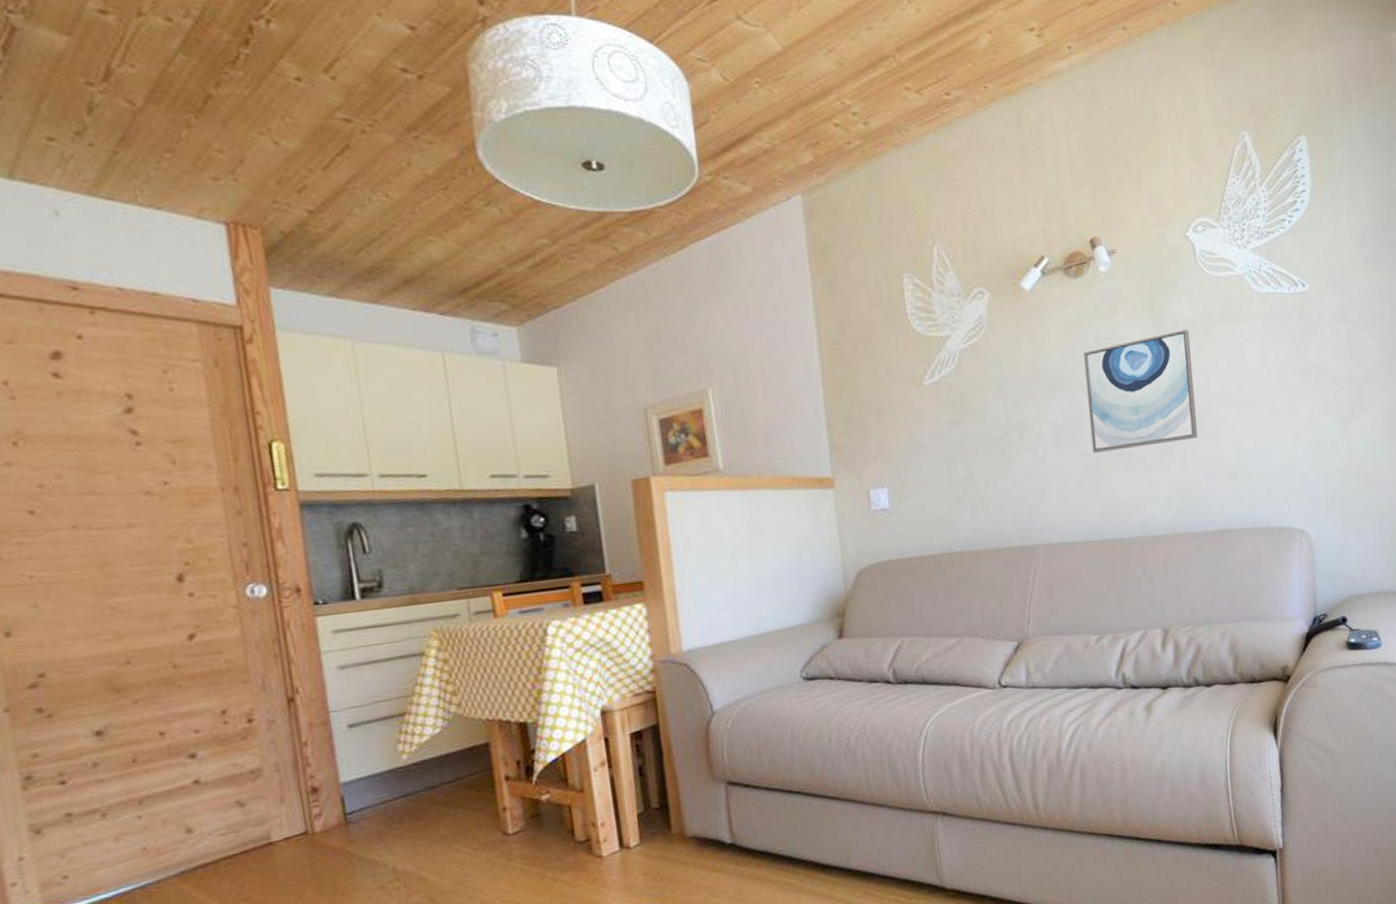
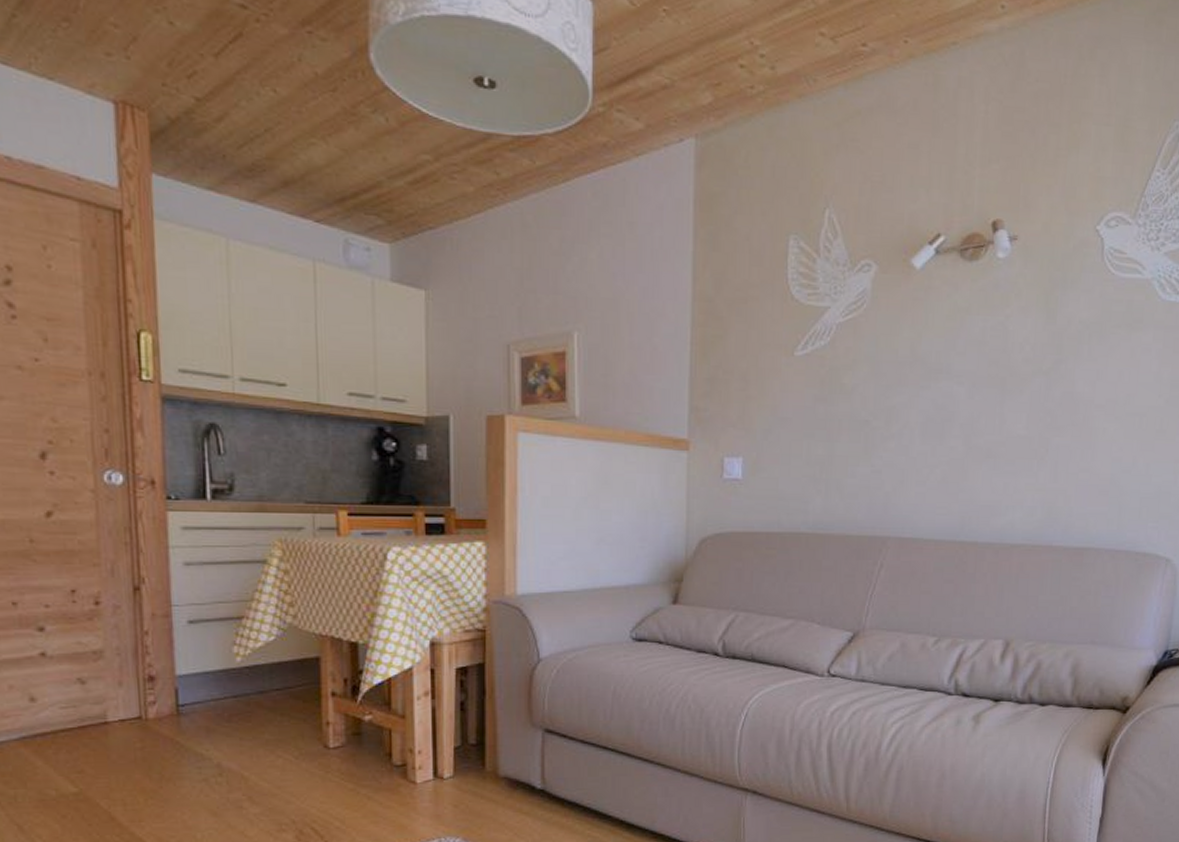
wall art: present [1083,330,1198,453] -> none [960,331,1083,450]

